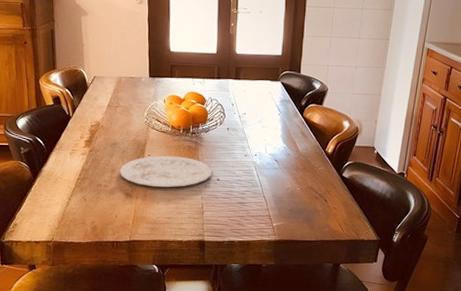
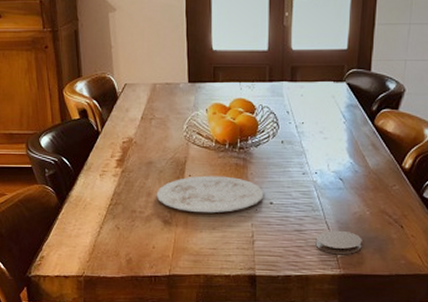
coaster: none [255,203,294,224] -> present [315,230,362,255]

